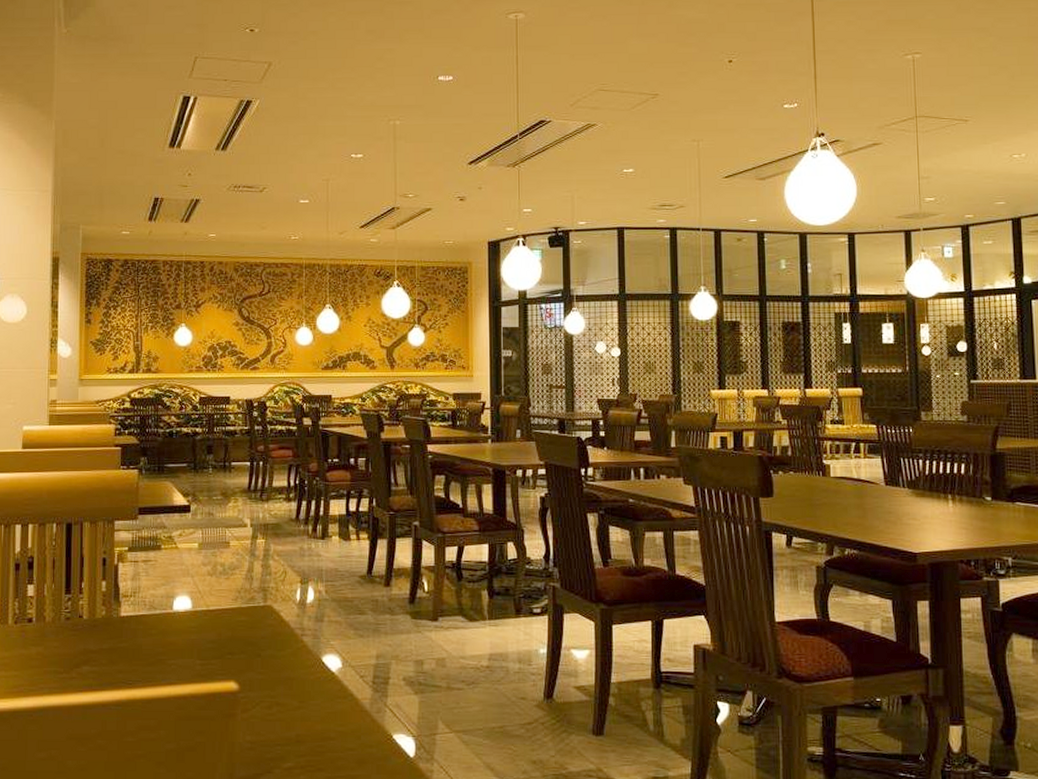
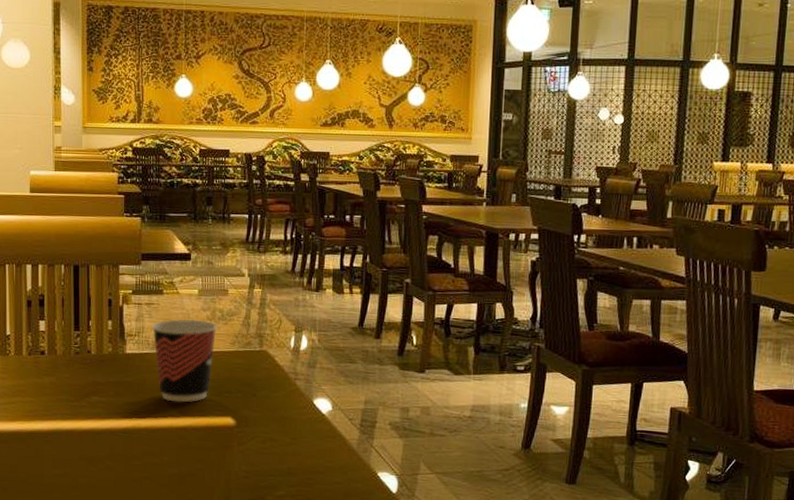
cup: none [148,575,219,668] -> present [151,318,218,403]

